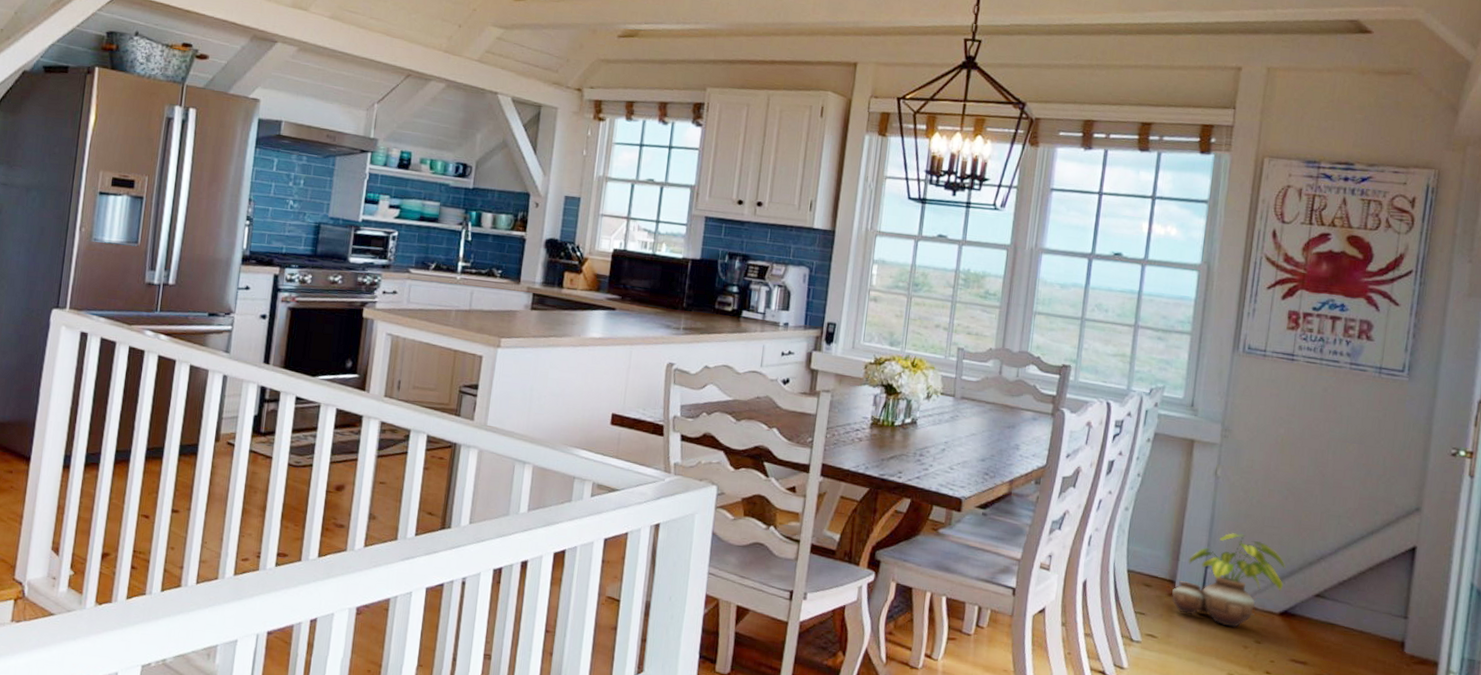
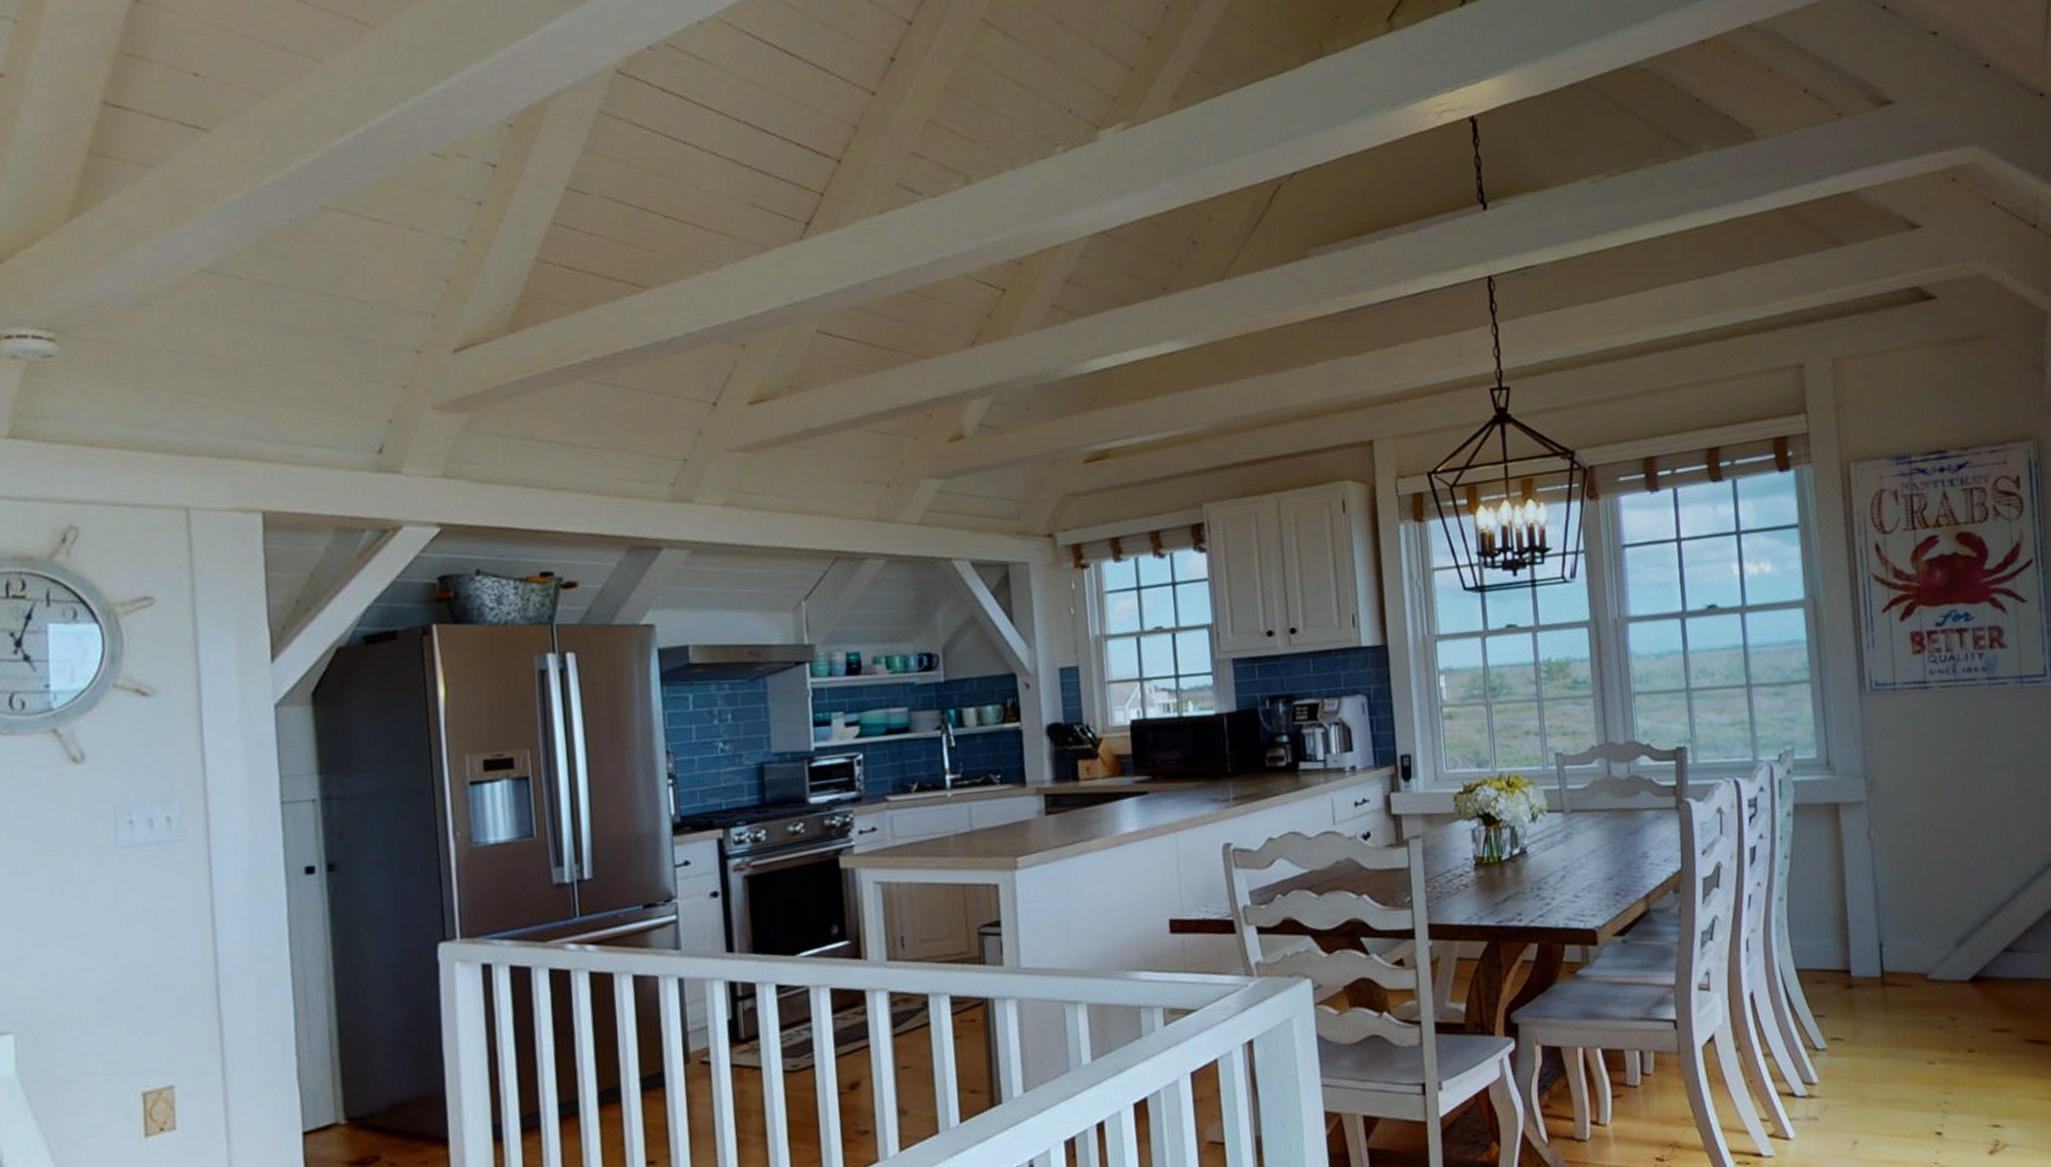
potted plant: present [1172,533,1286,627] -> none [1849,899,1967,1008]

